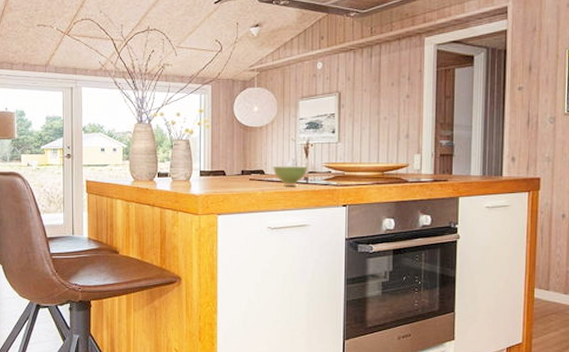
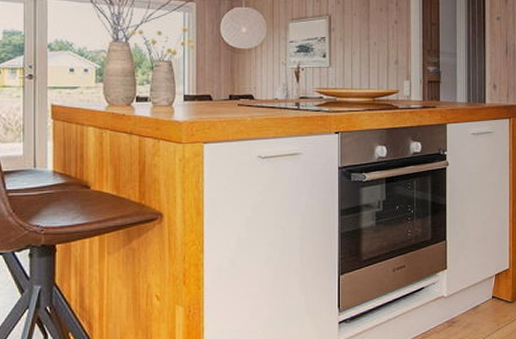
bowl: present [272,165,309,186] -> none [261,90,300,112]

